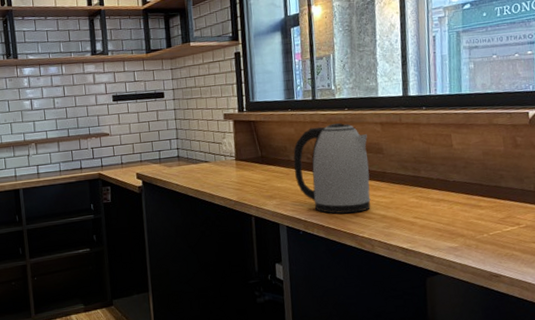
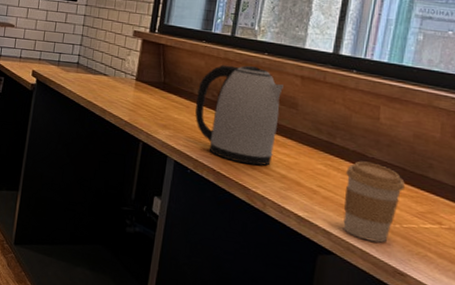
coffee cup: none [435,185,485,255] -> present [343,161,405,243]

